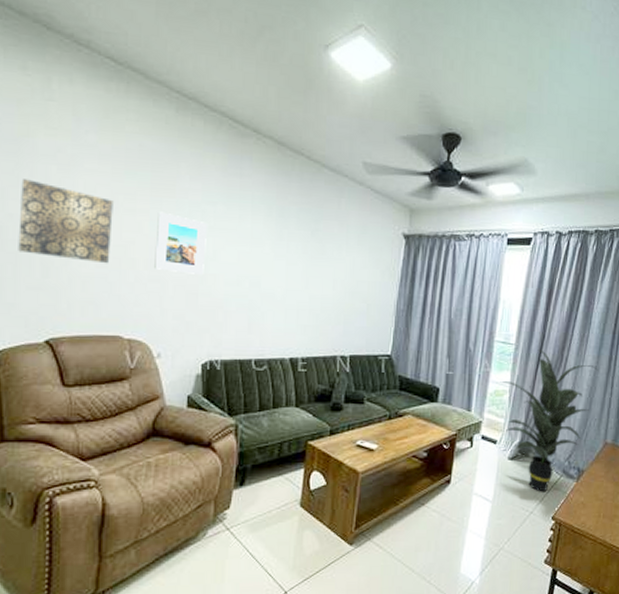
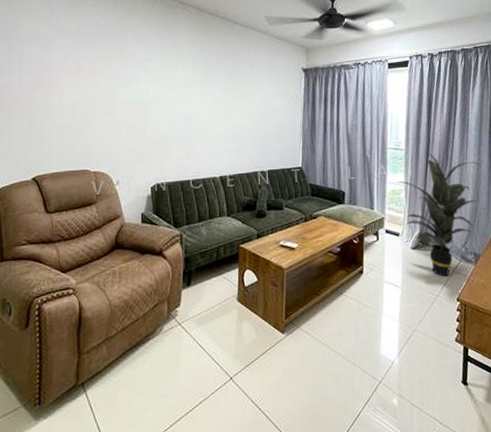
wall art: present [18,179,113,264] -> none [11,57,79,115]
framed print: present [154,211,207,275] -> none [111,71,150,117]

